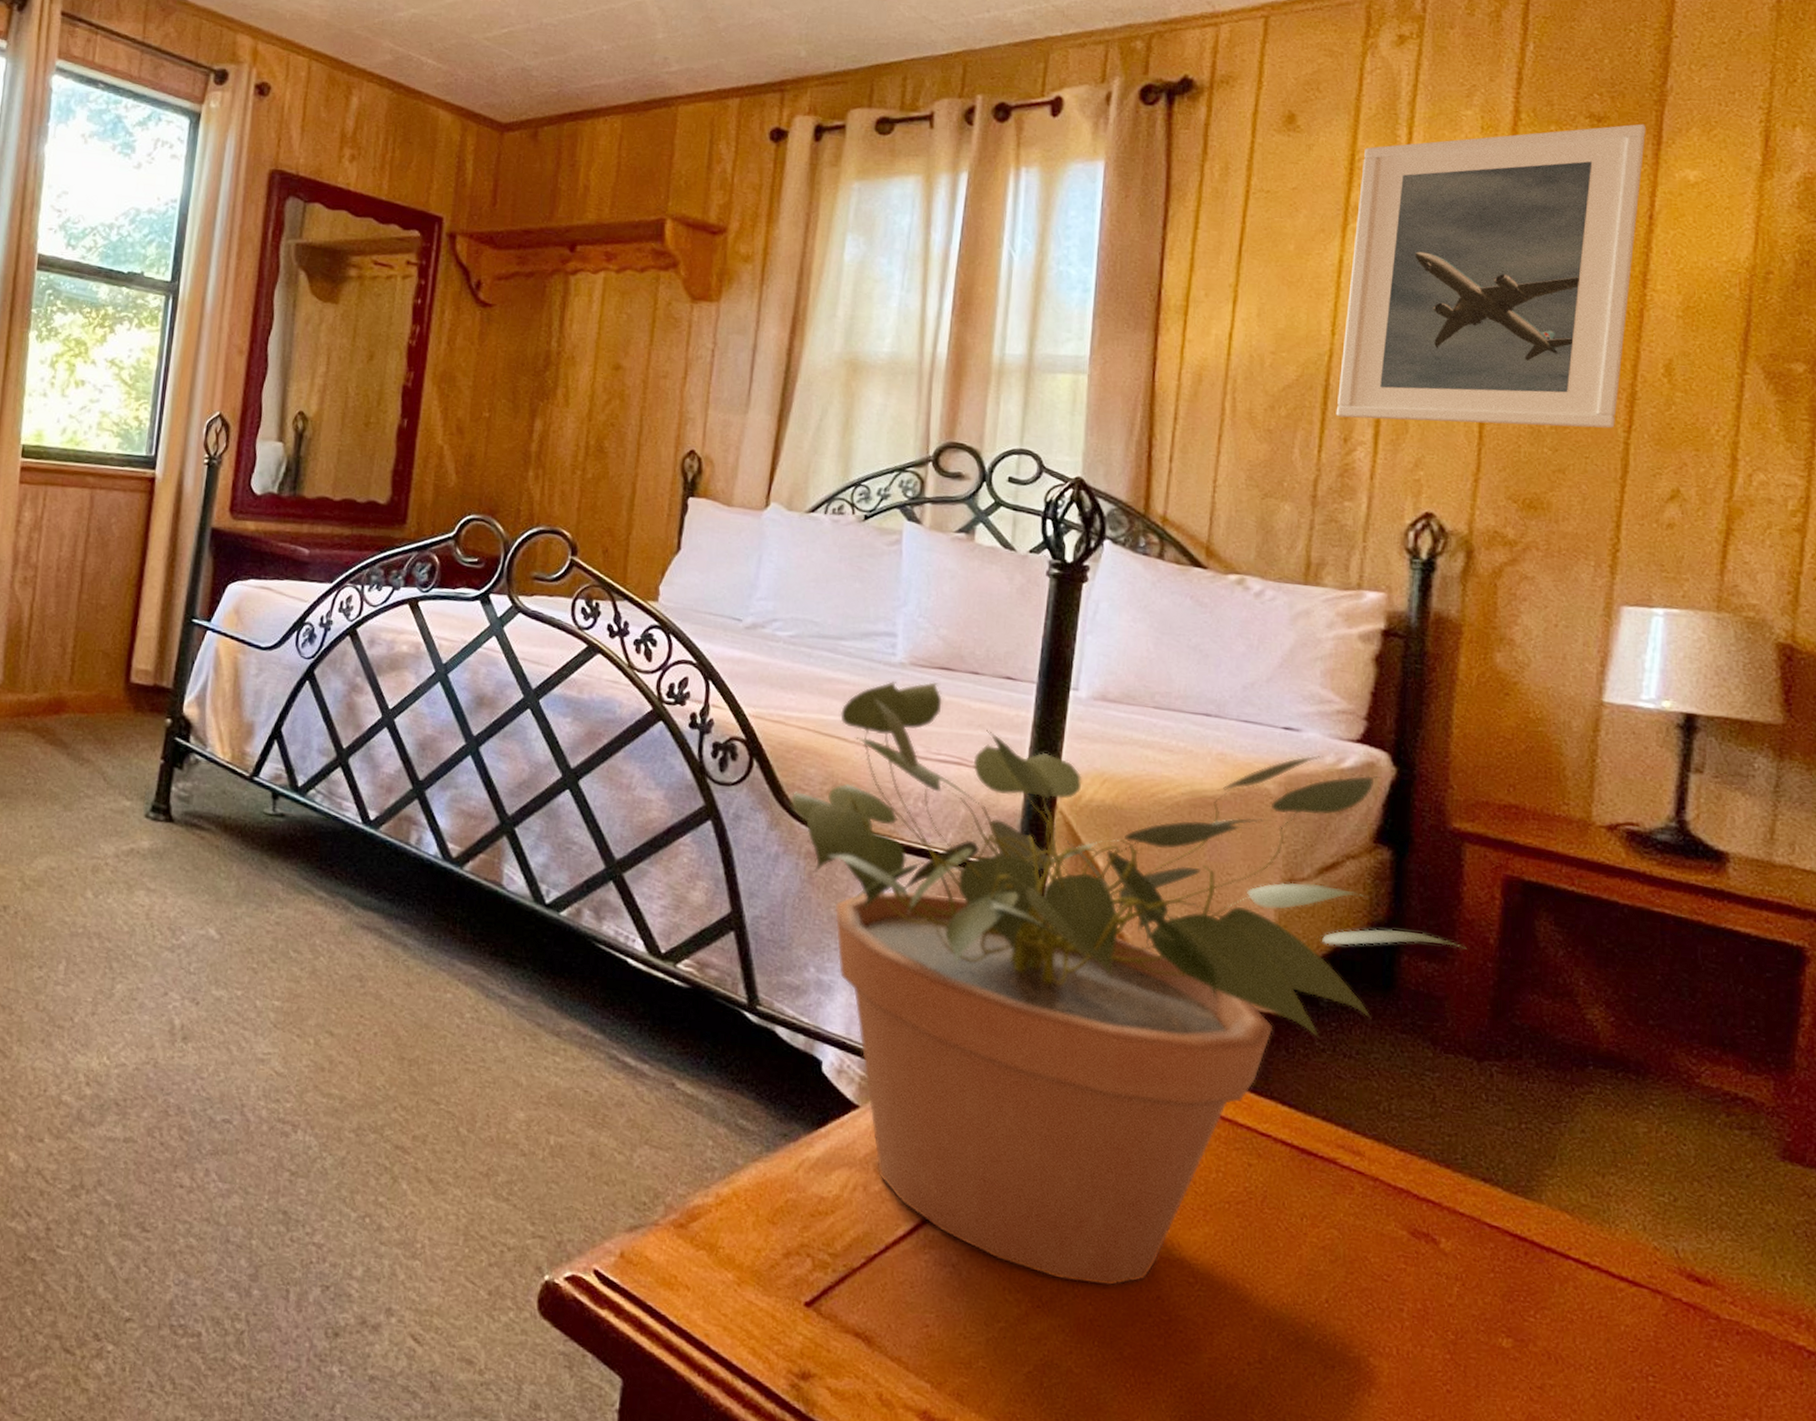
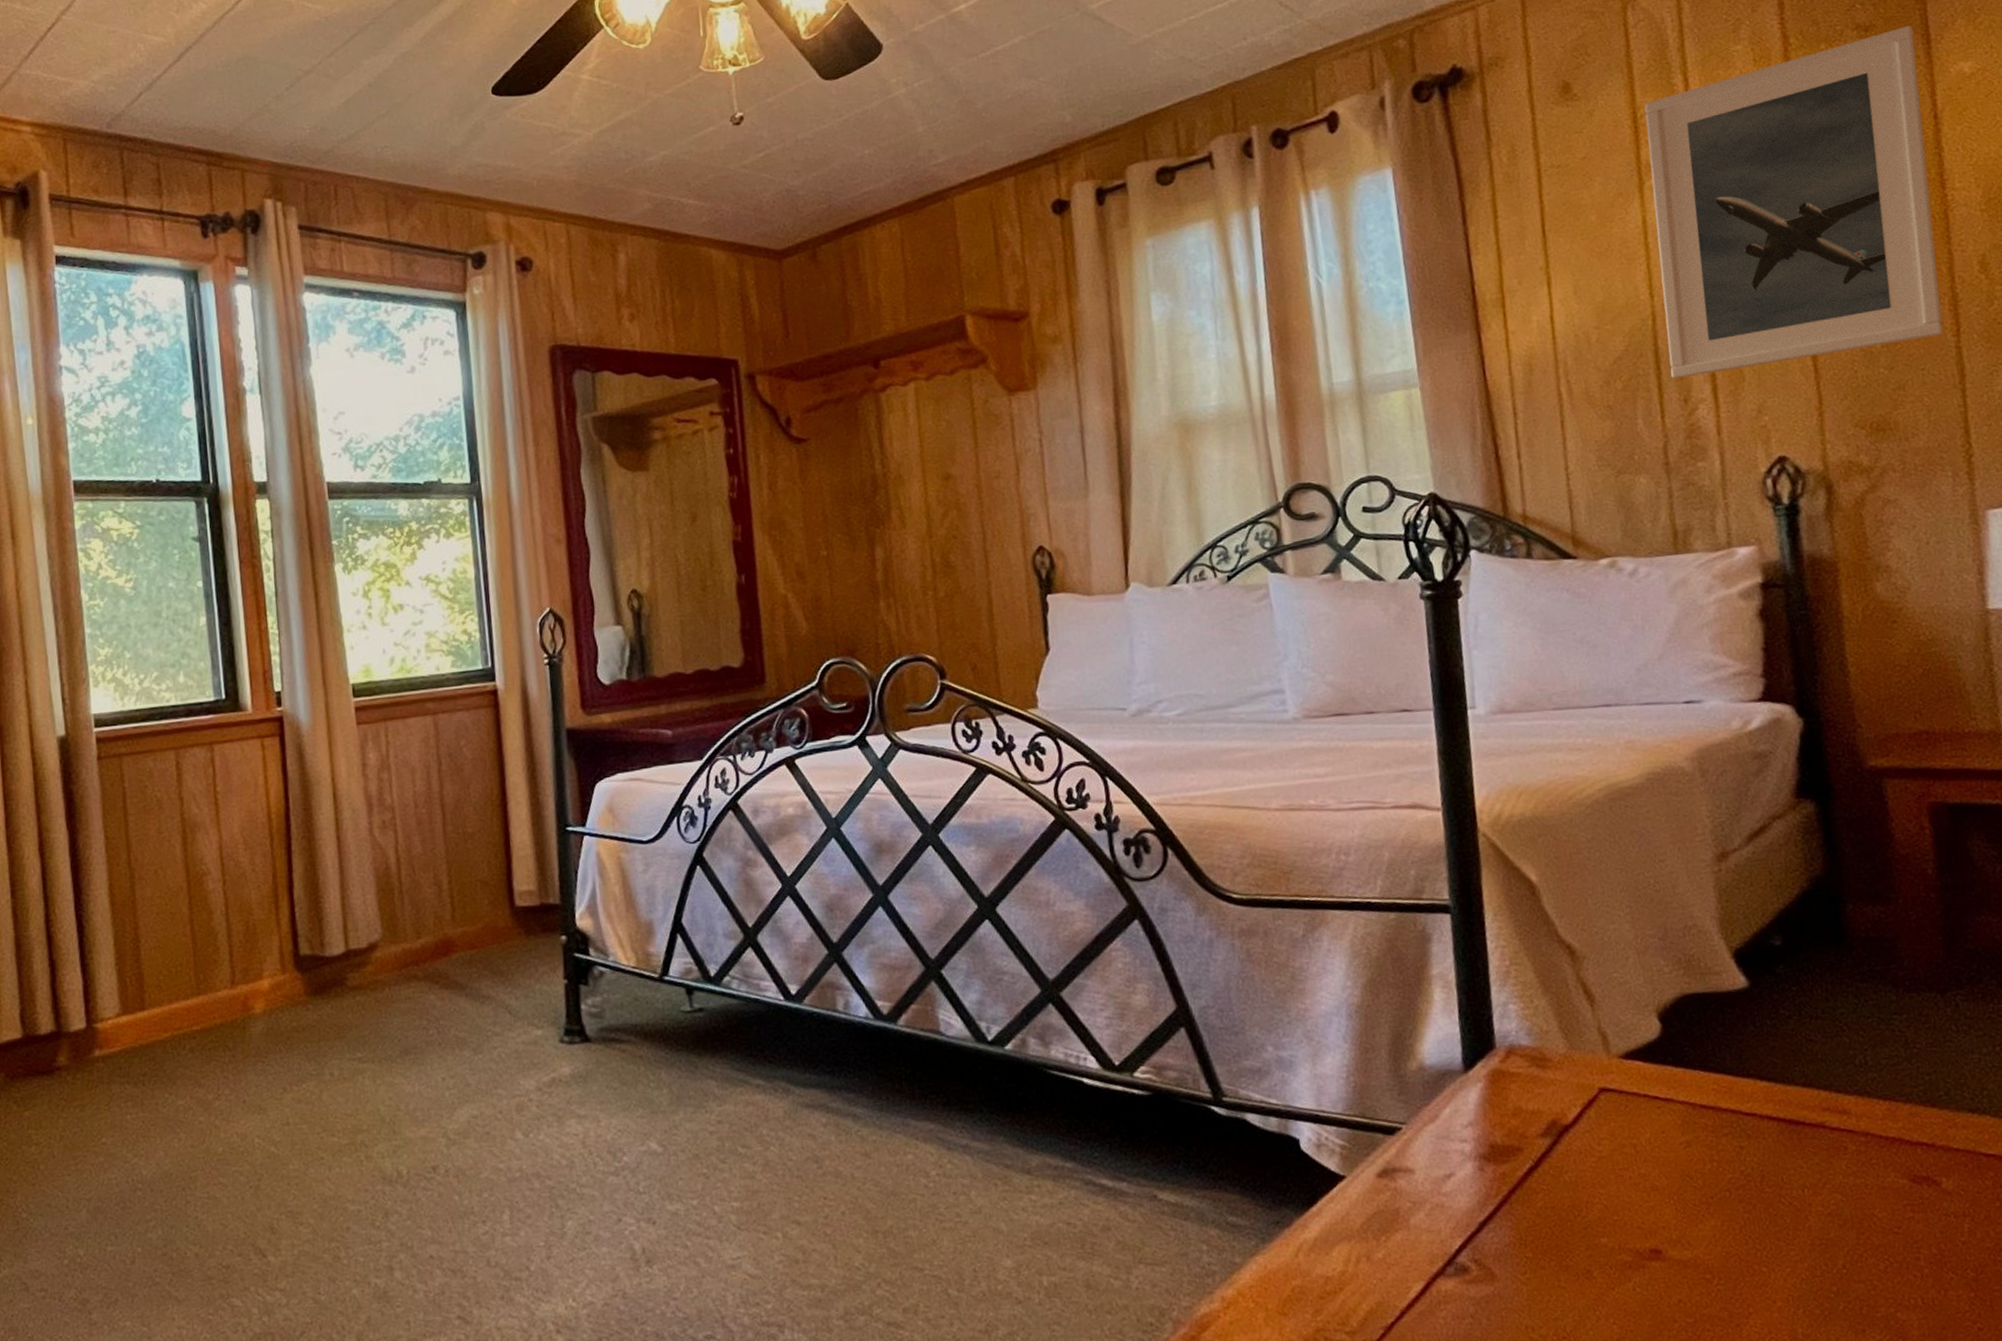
potted plant: present [790,681,1467,1286] -> none [1212,722,1908,1305]

